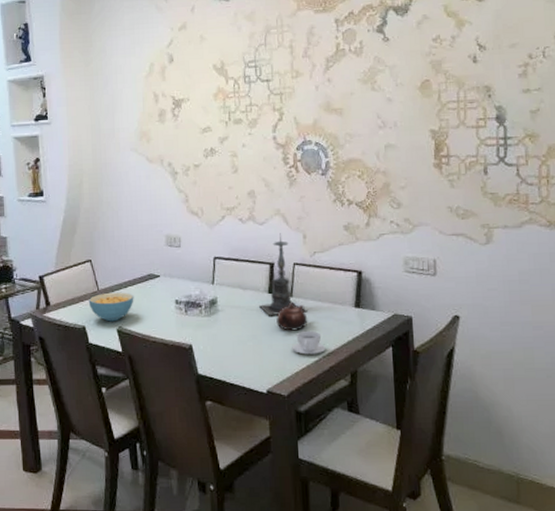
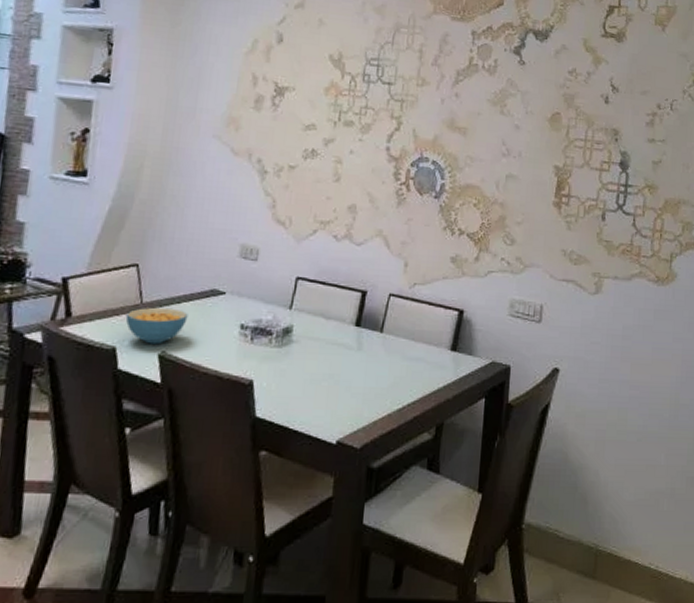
candle holder: present [259,233,308,315] -> none [342,257,398,352]
teapot: present [276,302,308,331] -> none [359,338,397,372]
teacup: present [292,330,326,355] -> none [373,373,413,401]

